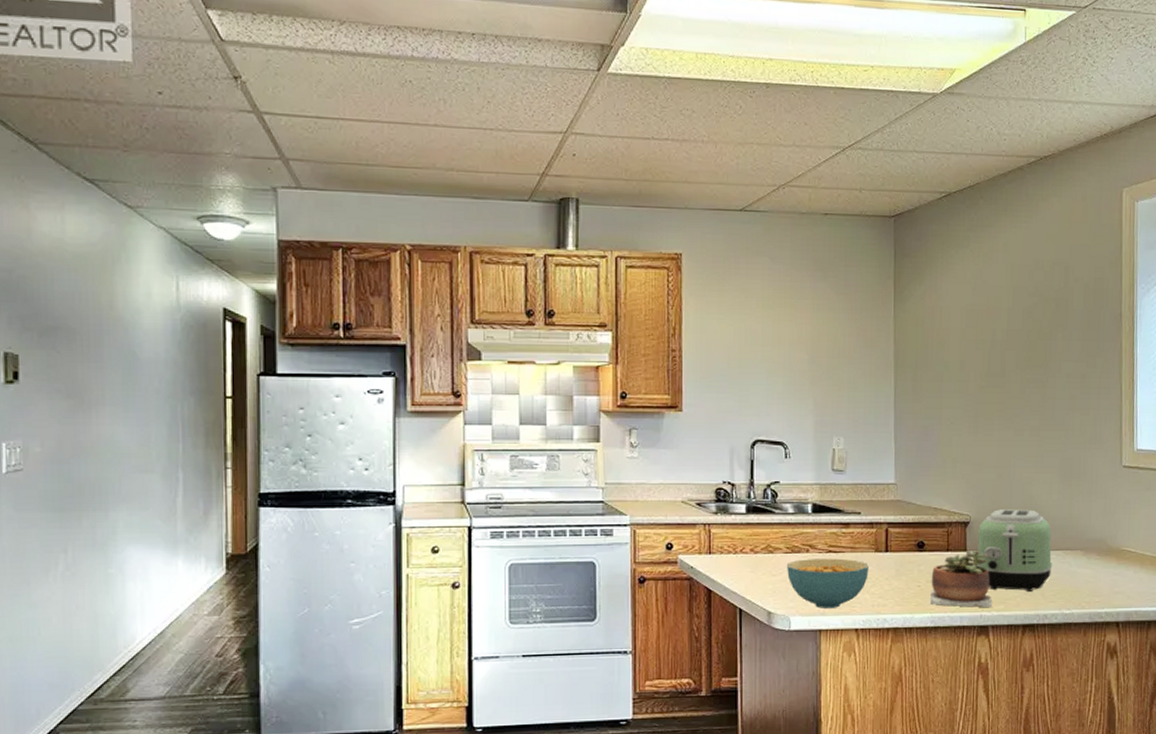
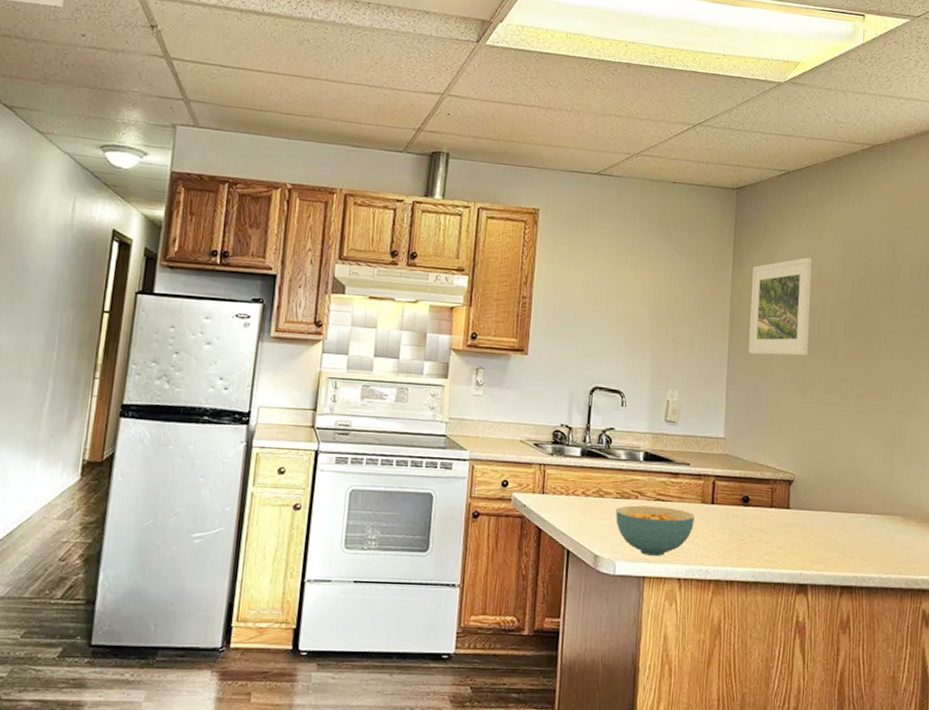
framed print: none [915,286,980,394] -> present [748,257,813,356]
succulent plant: present [929,551,992,607] -> none [751,508,812,566]
toaster: present [976,509,1053,592] -> none [798,470,872,553]

